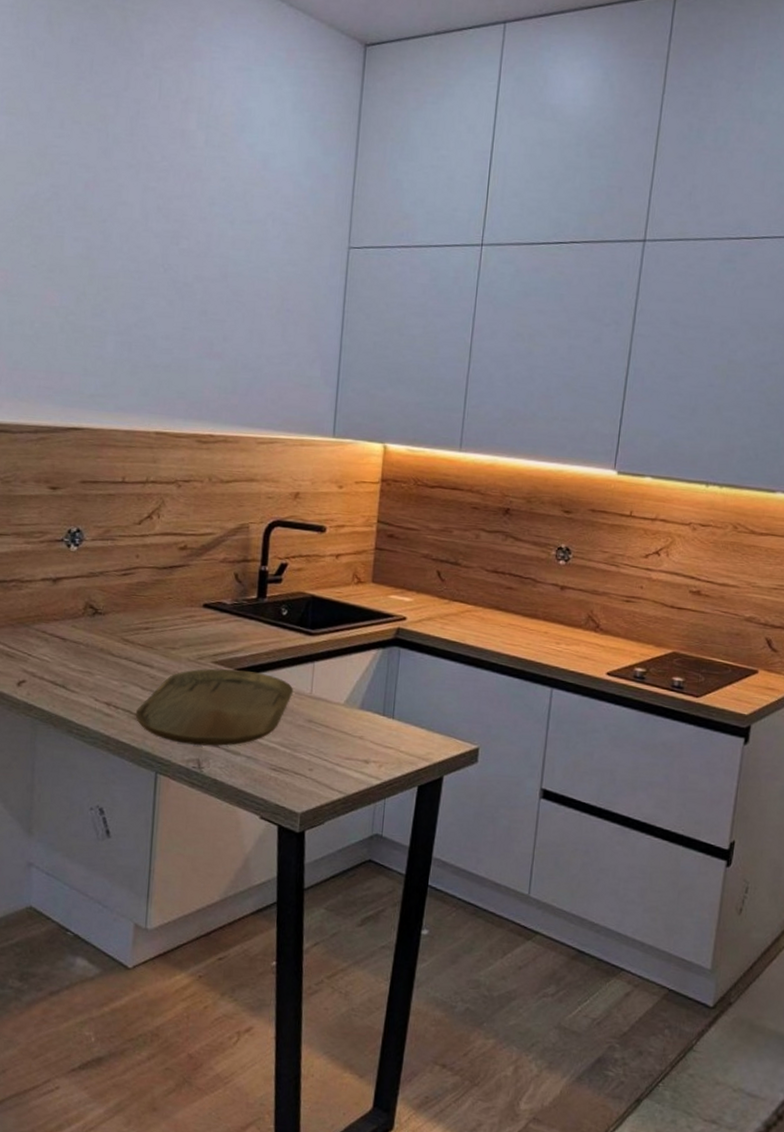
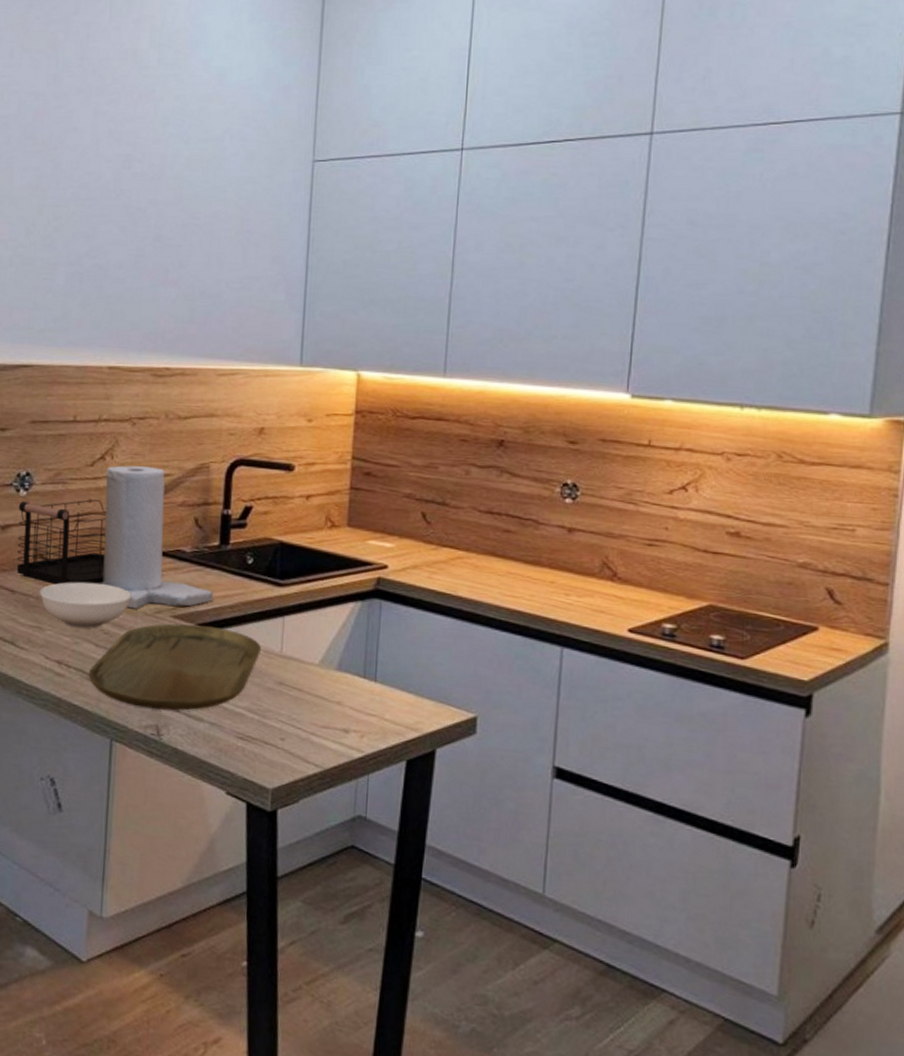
dish rack: none [67,555,154,634] -> present [16,499,107,585]
bowl: none [89,631,176,674] -> present [39,582,132,629]
paper towel: none [147,524,252,656] -> present [101,465,214,609]

